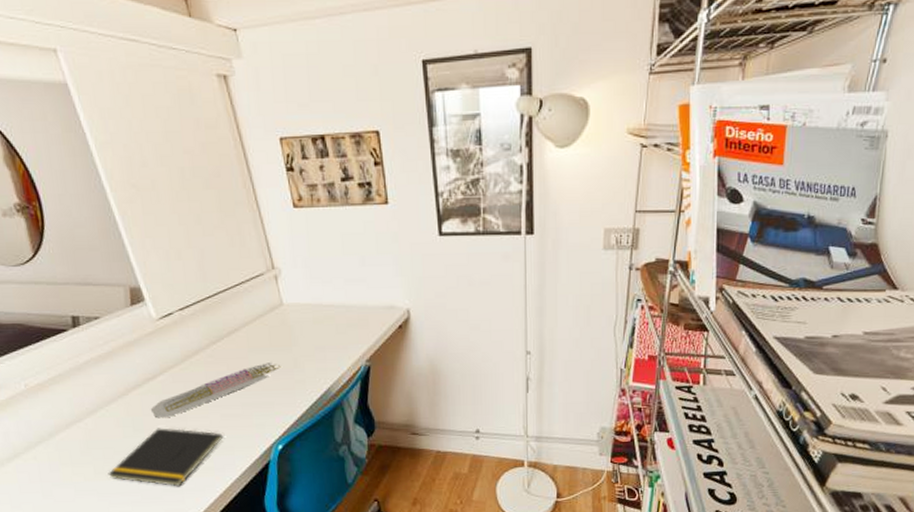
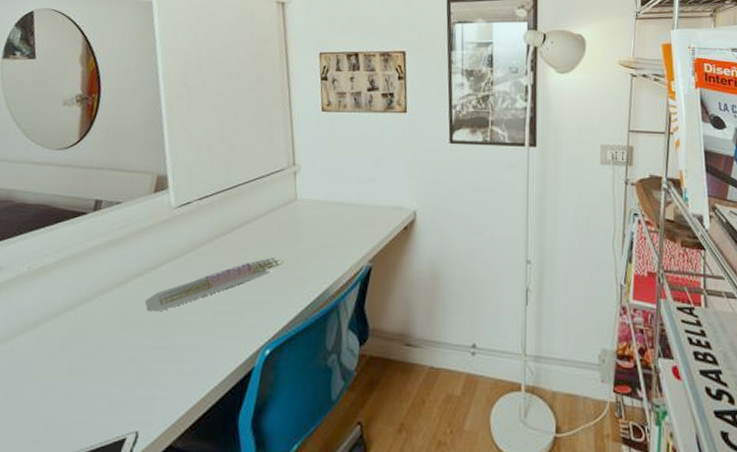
notepad: present [108,428,224,486] -> none [81,322,212,392]

